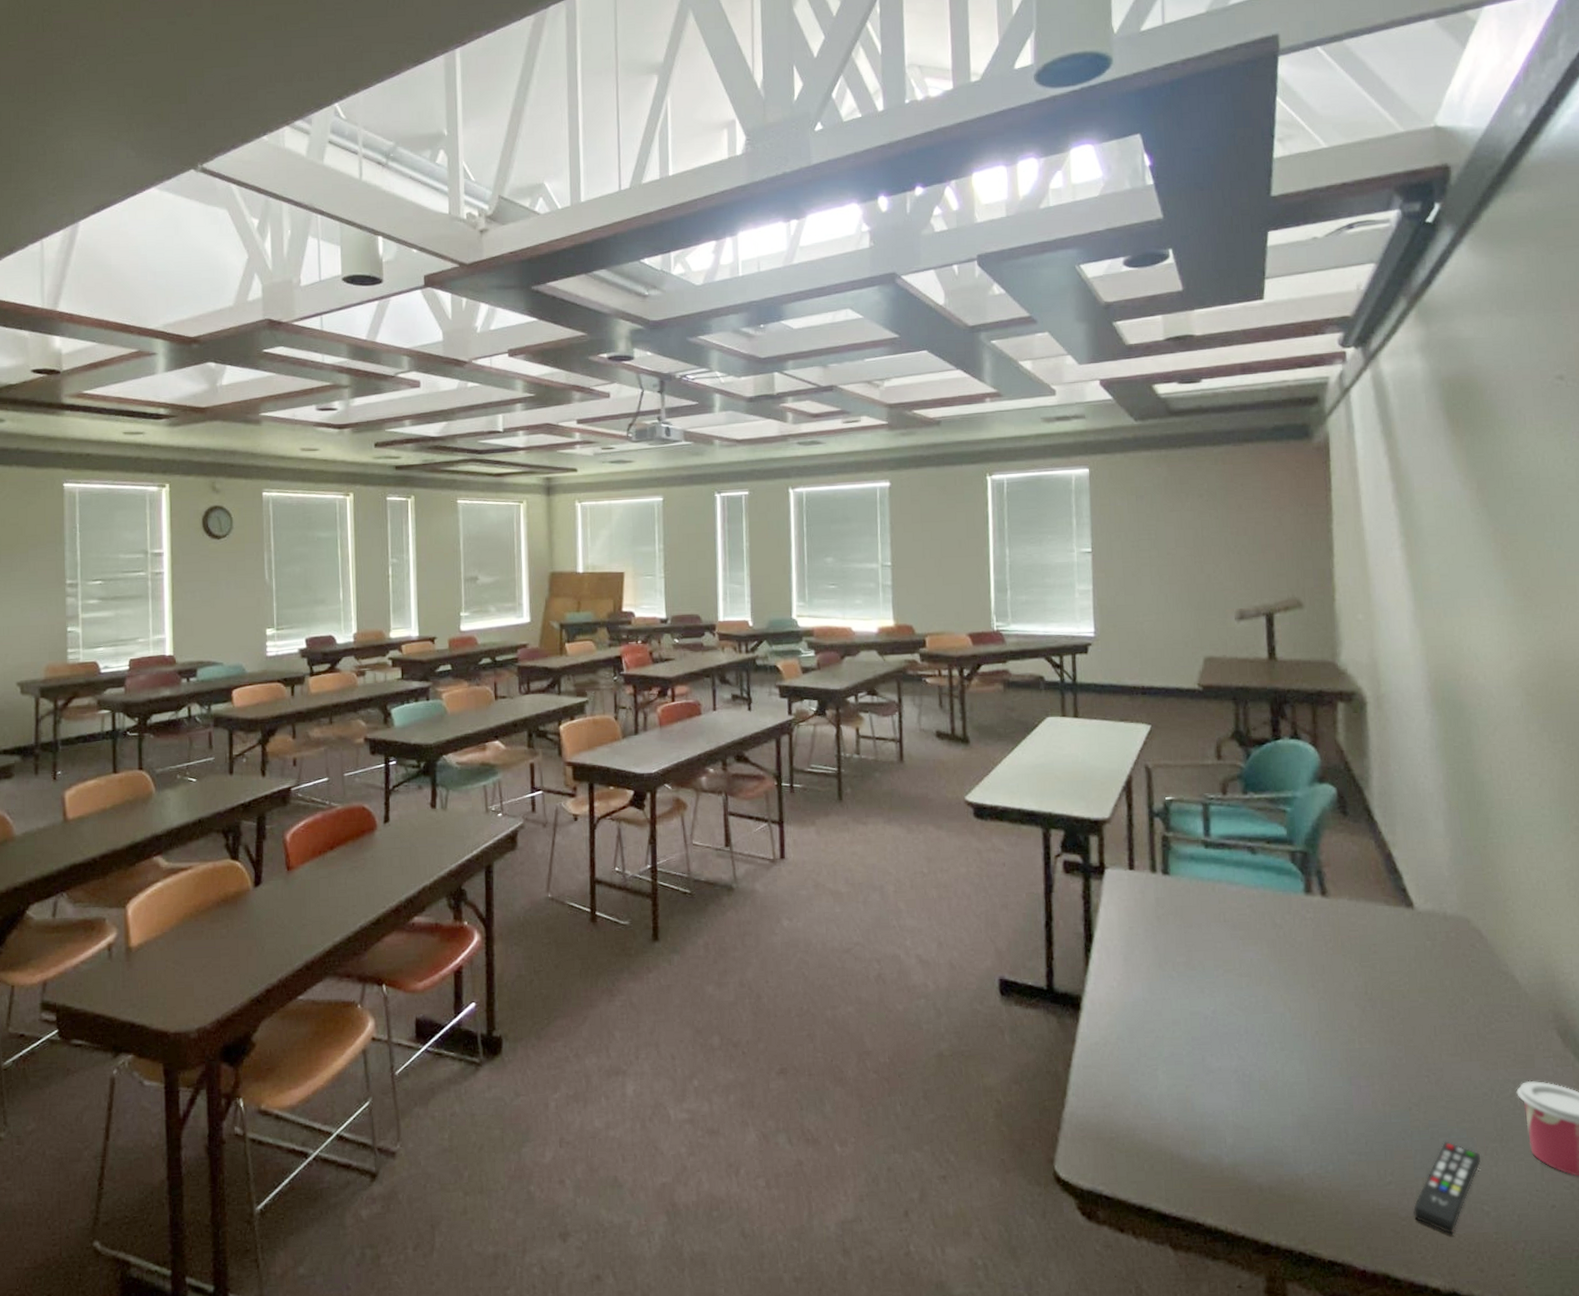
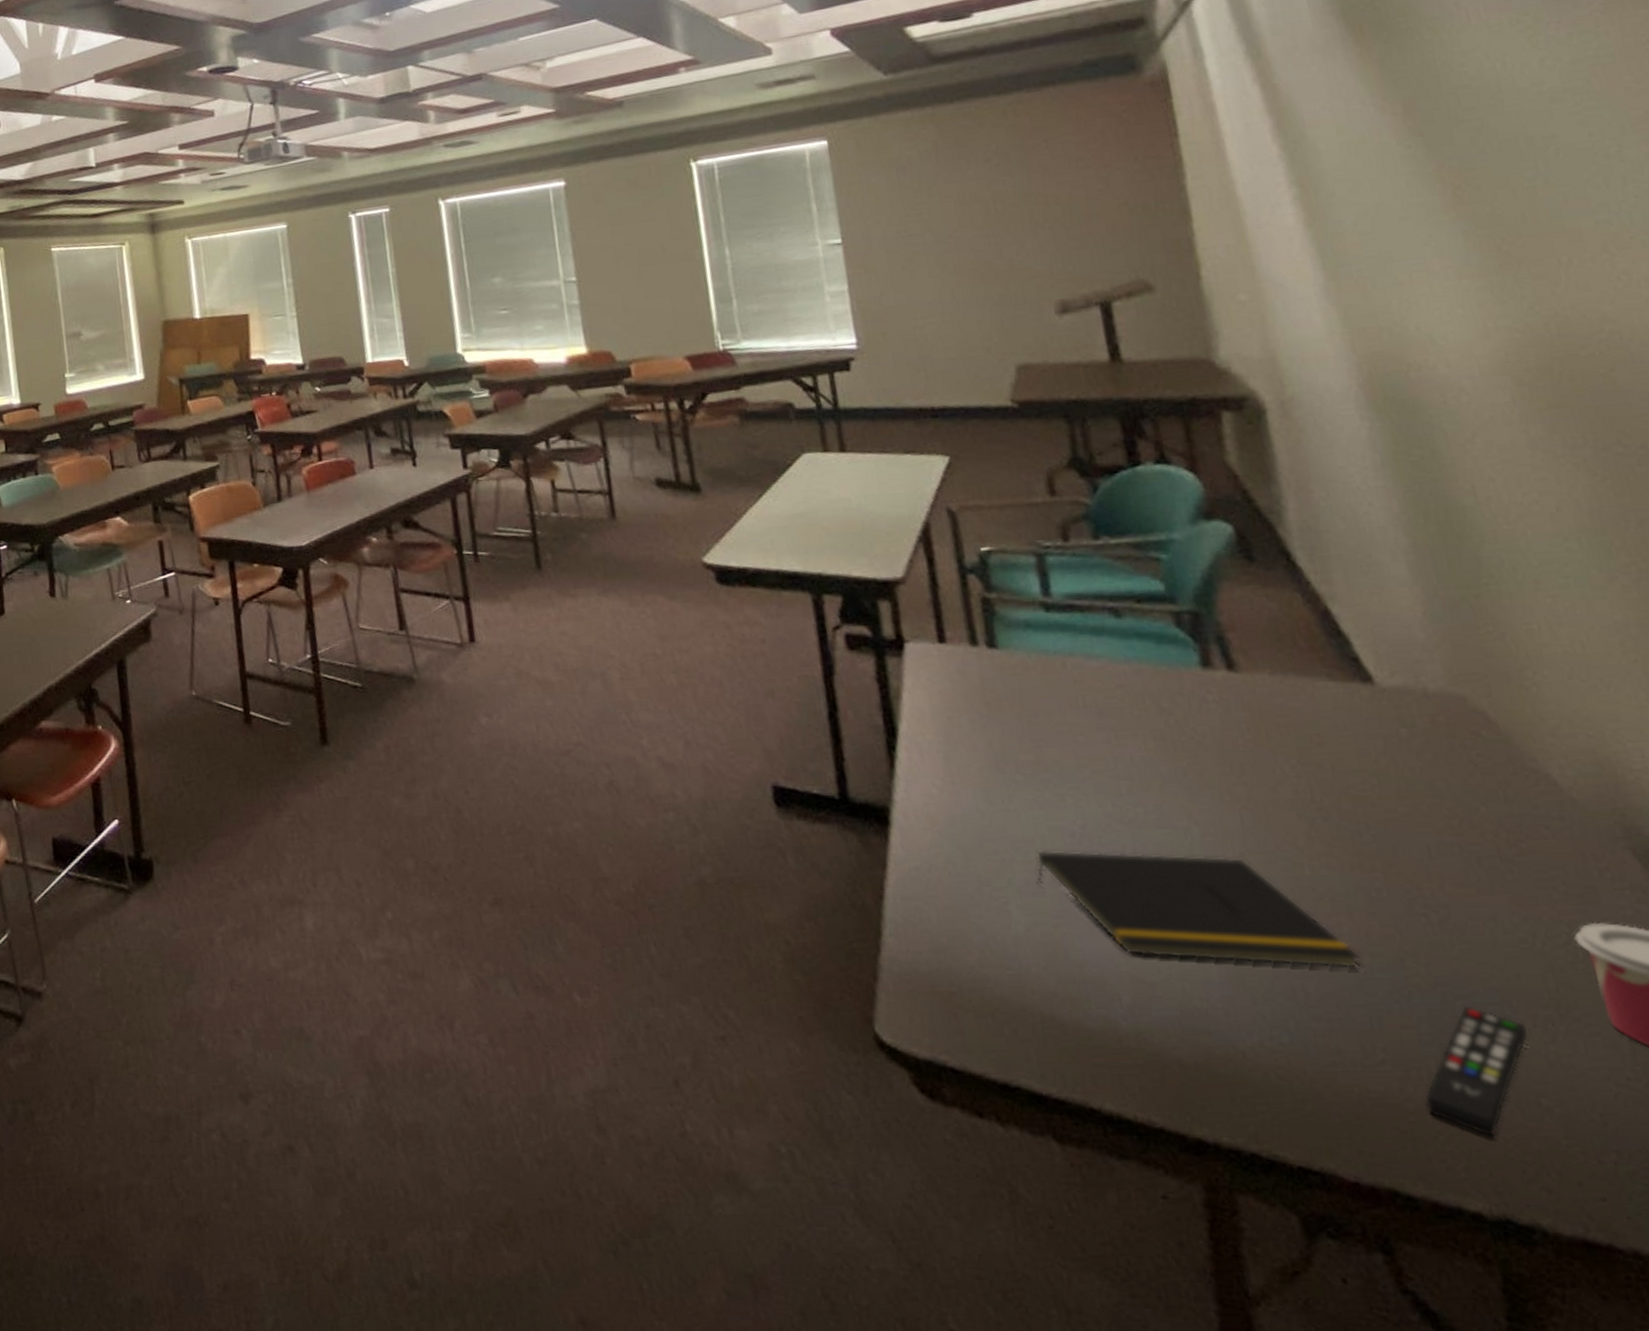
notepad: none [1178,1029,1385,1117] -> present [1036,850,1362,970]

